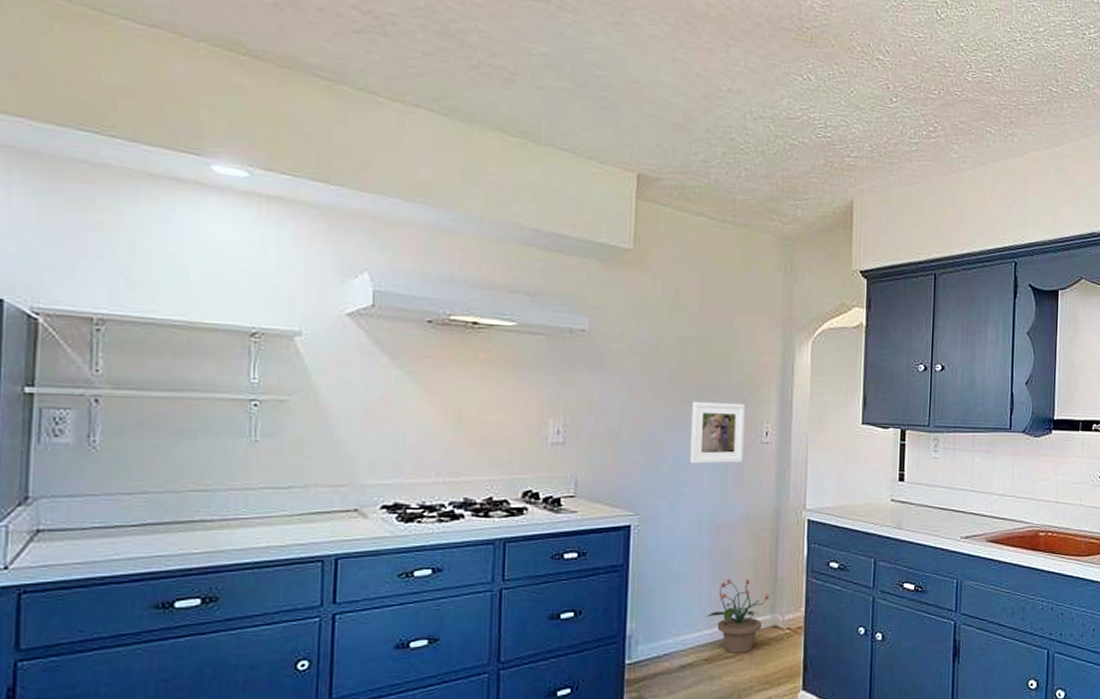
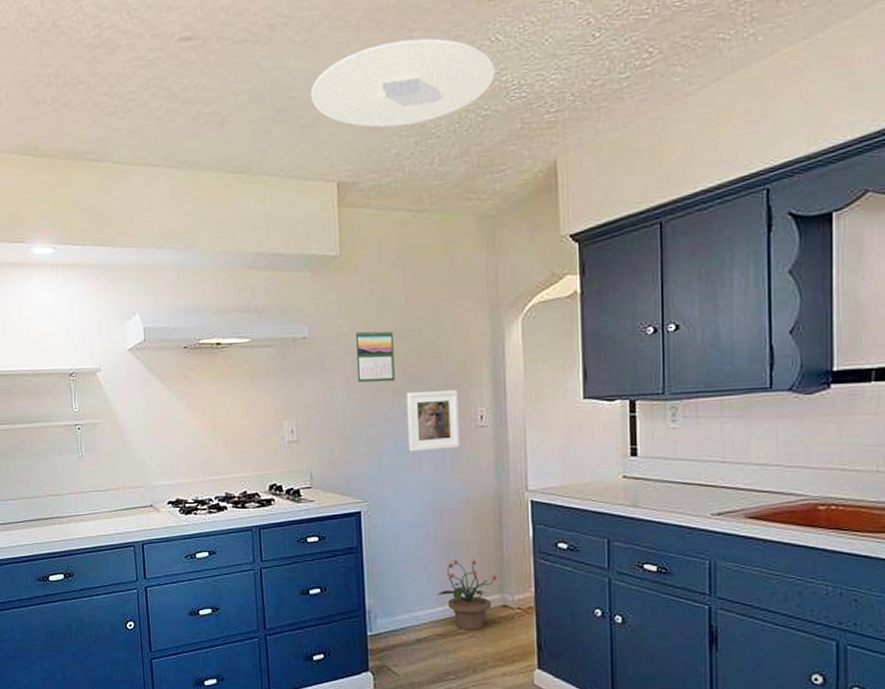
ceiling light: none [618,49,805,136] -> present [311,38,495,128]
calendar: none [640,330,684,388] -> present [355,330,395,383]

